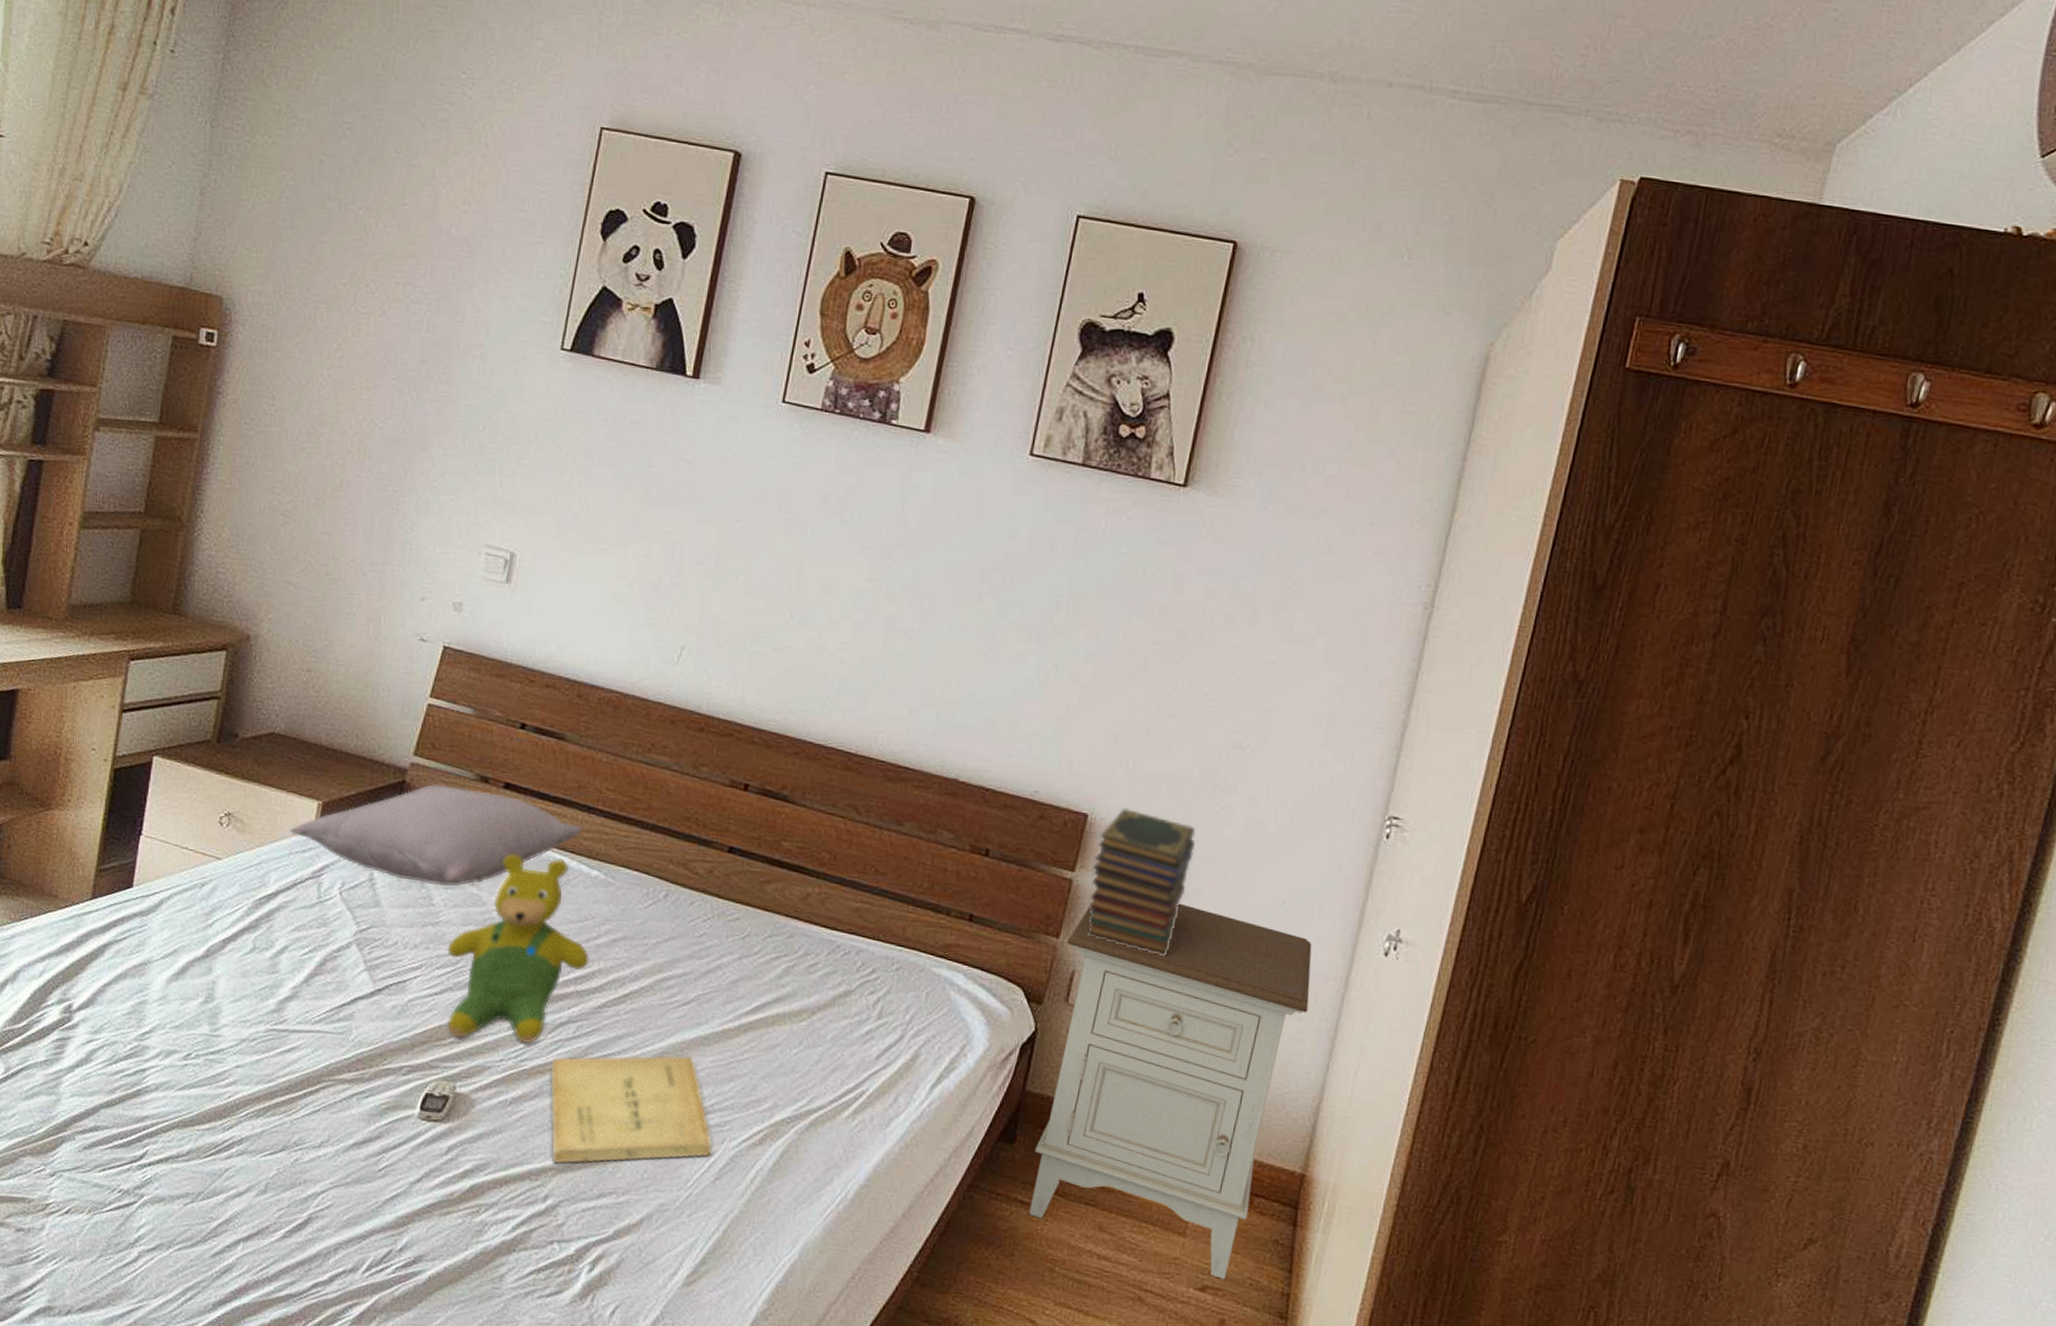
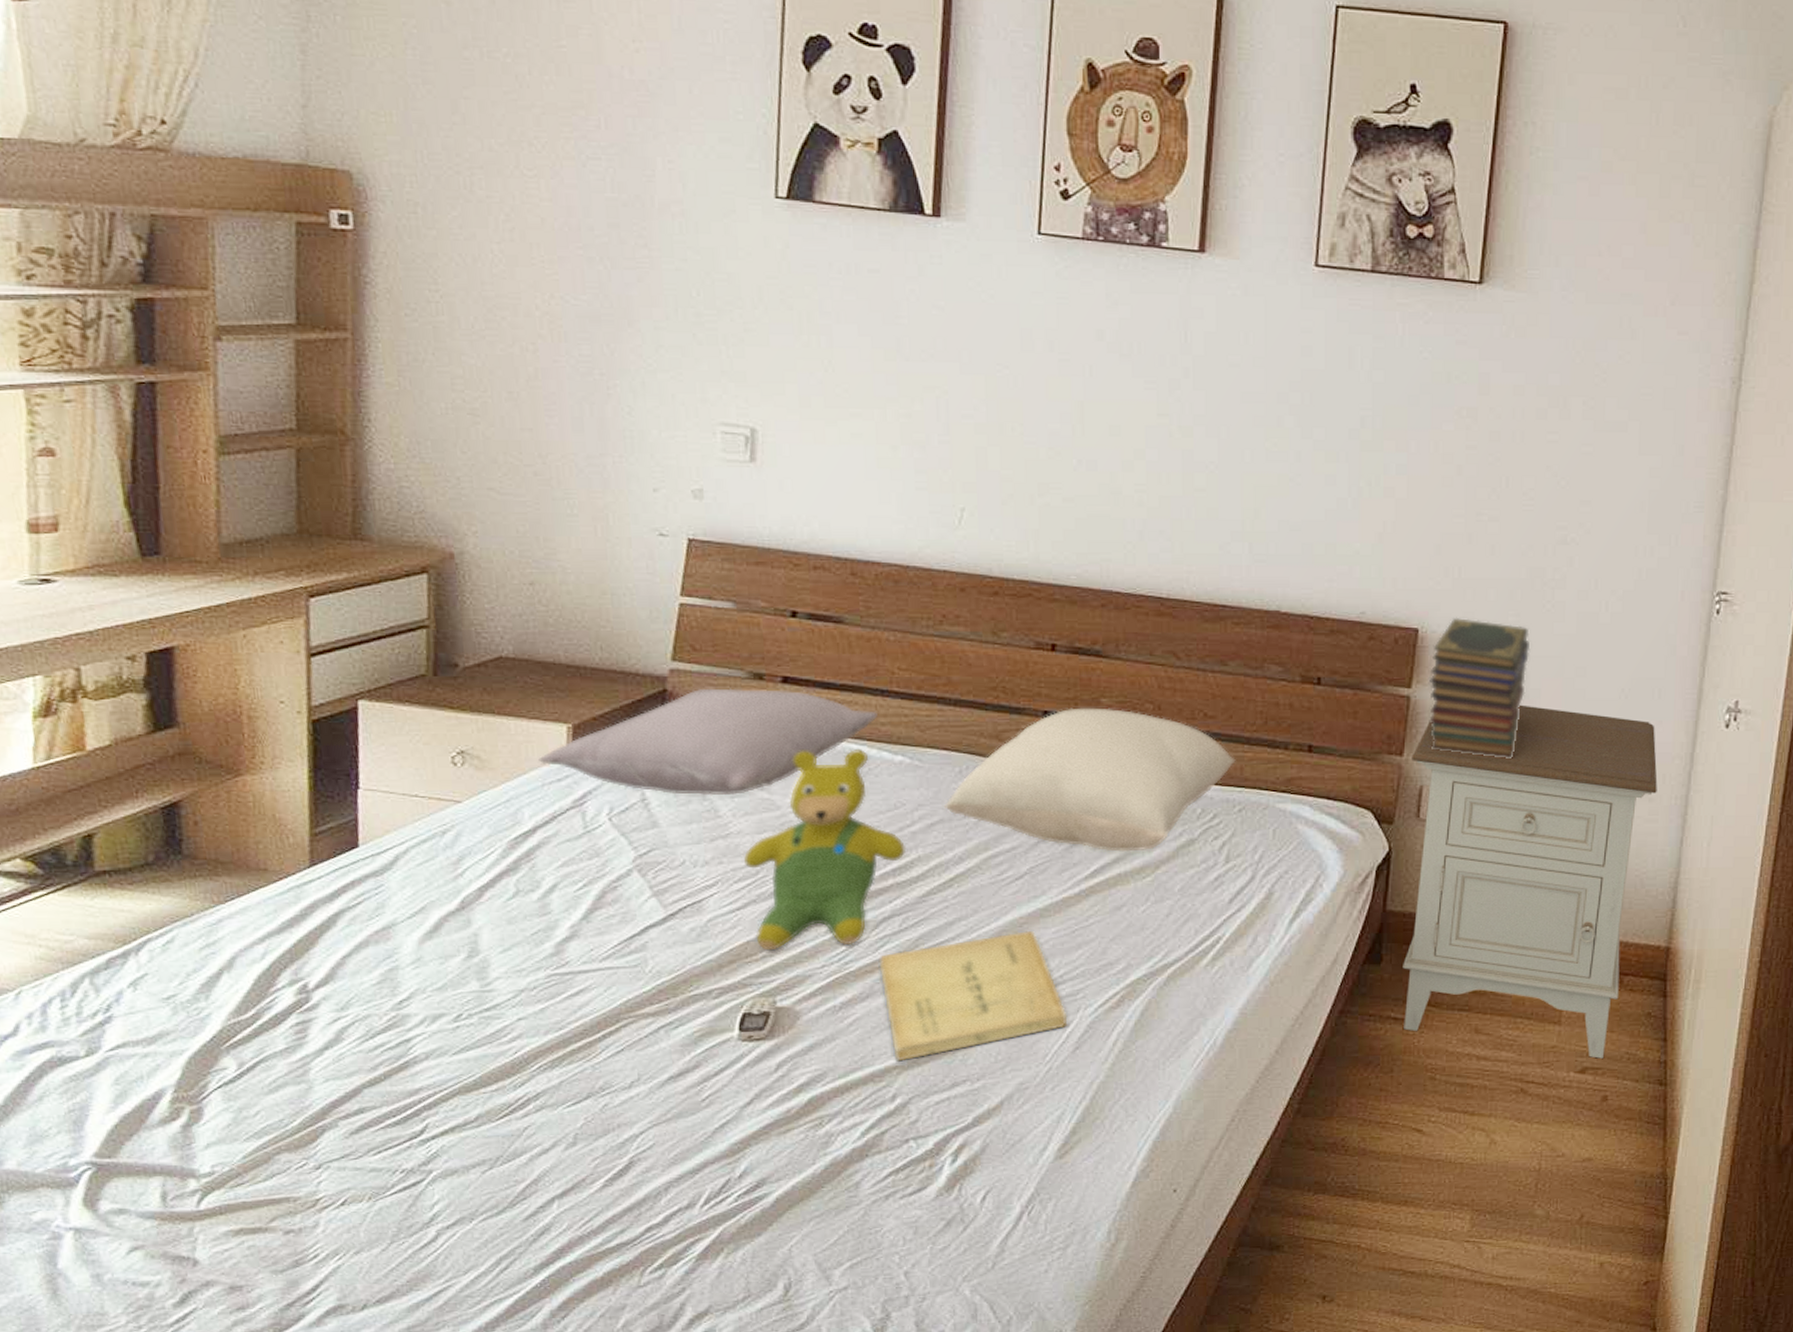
pillow: none [628,847,900,996] -> present [943,708,1236,852]

